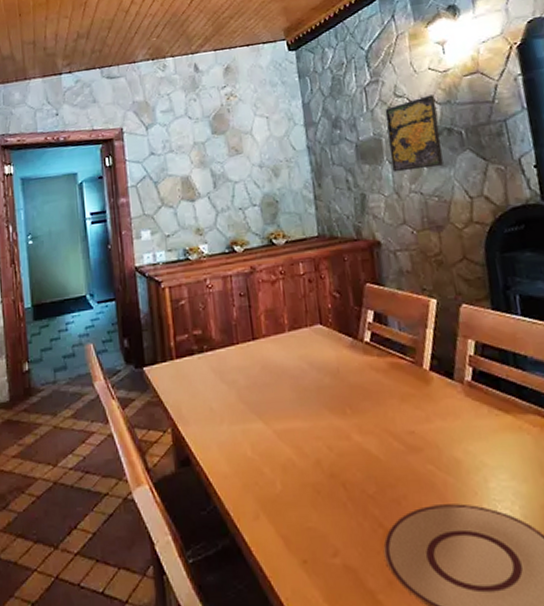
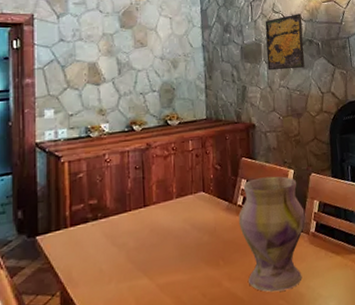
vase: none [366,307,458,454] -> present [239,176,306,293]

